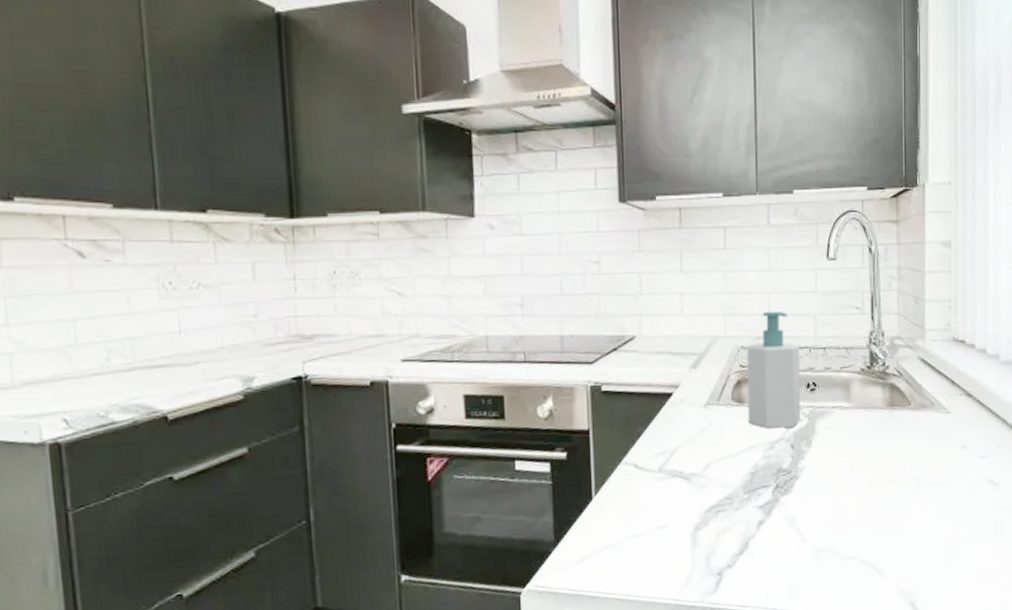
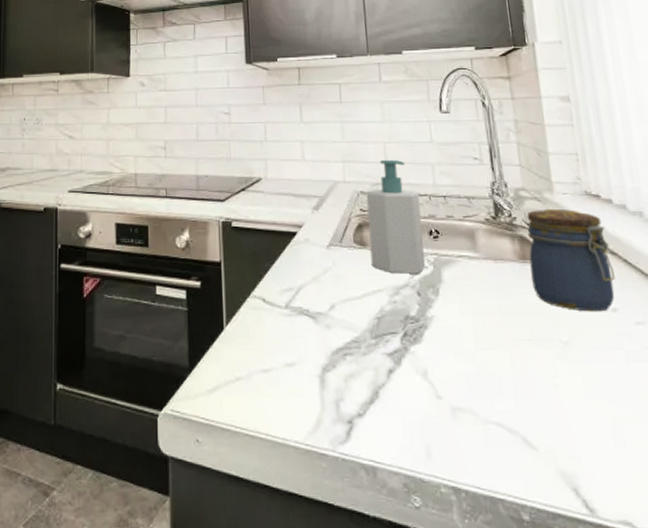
jar: none [897,355,968,451] -> present [526,208,615,312]

